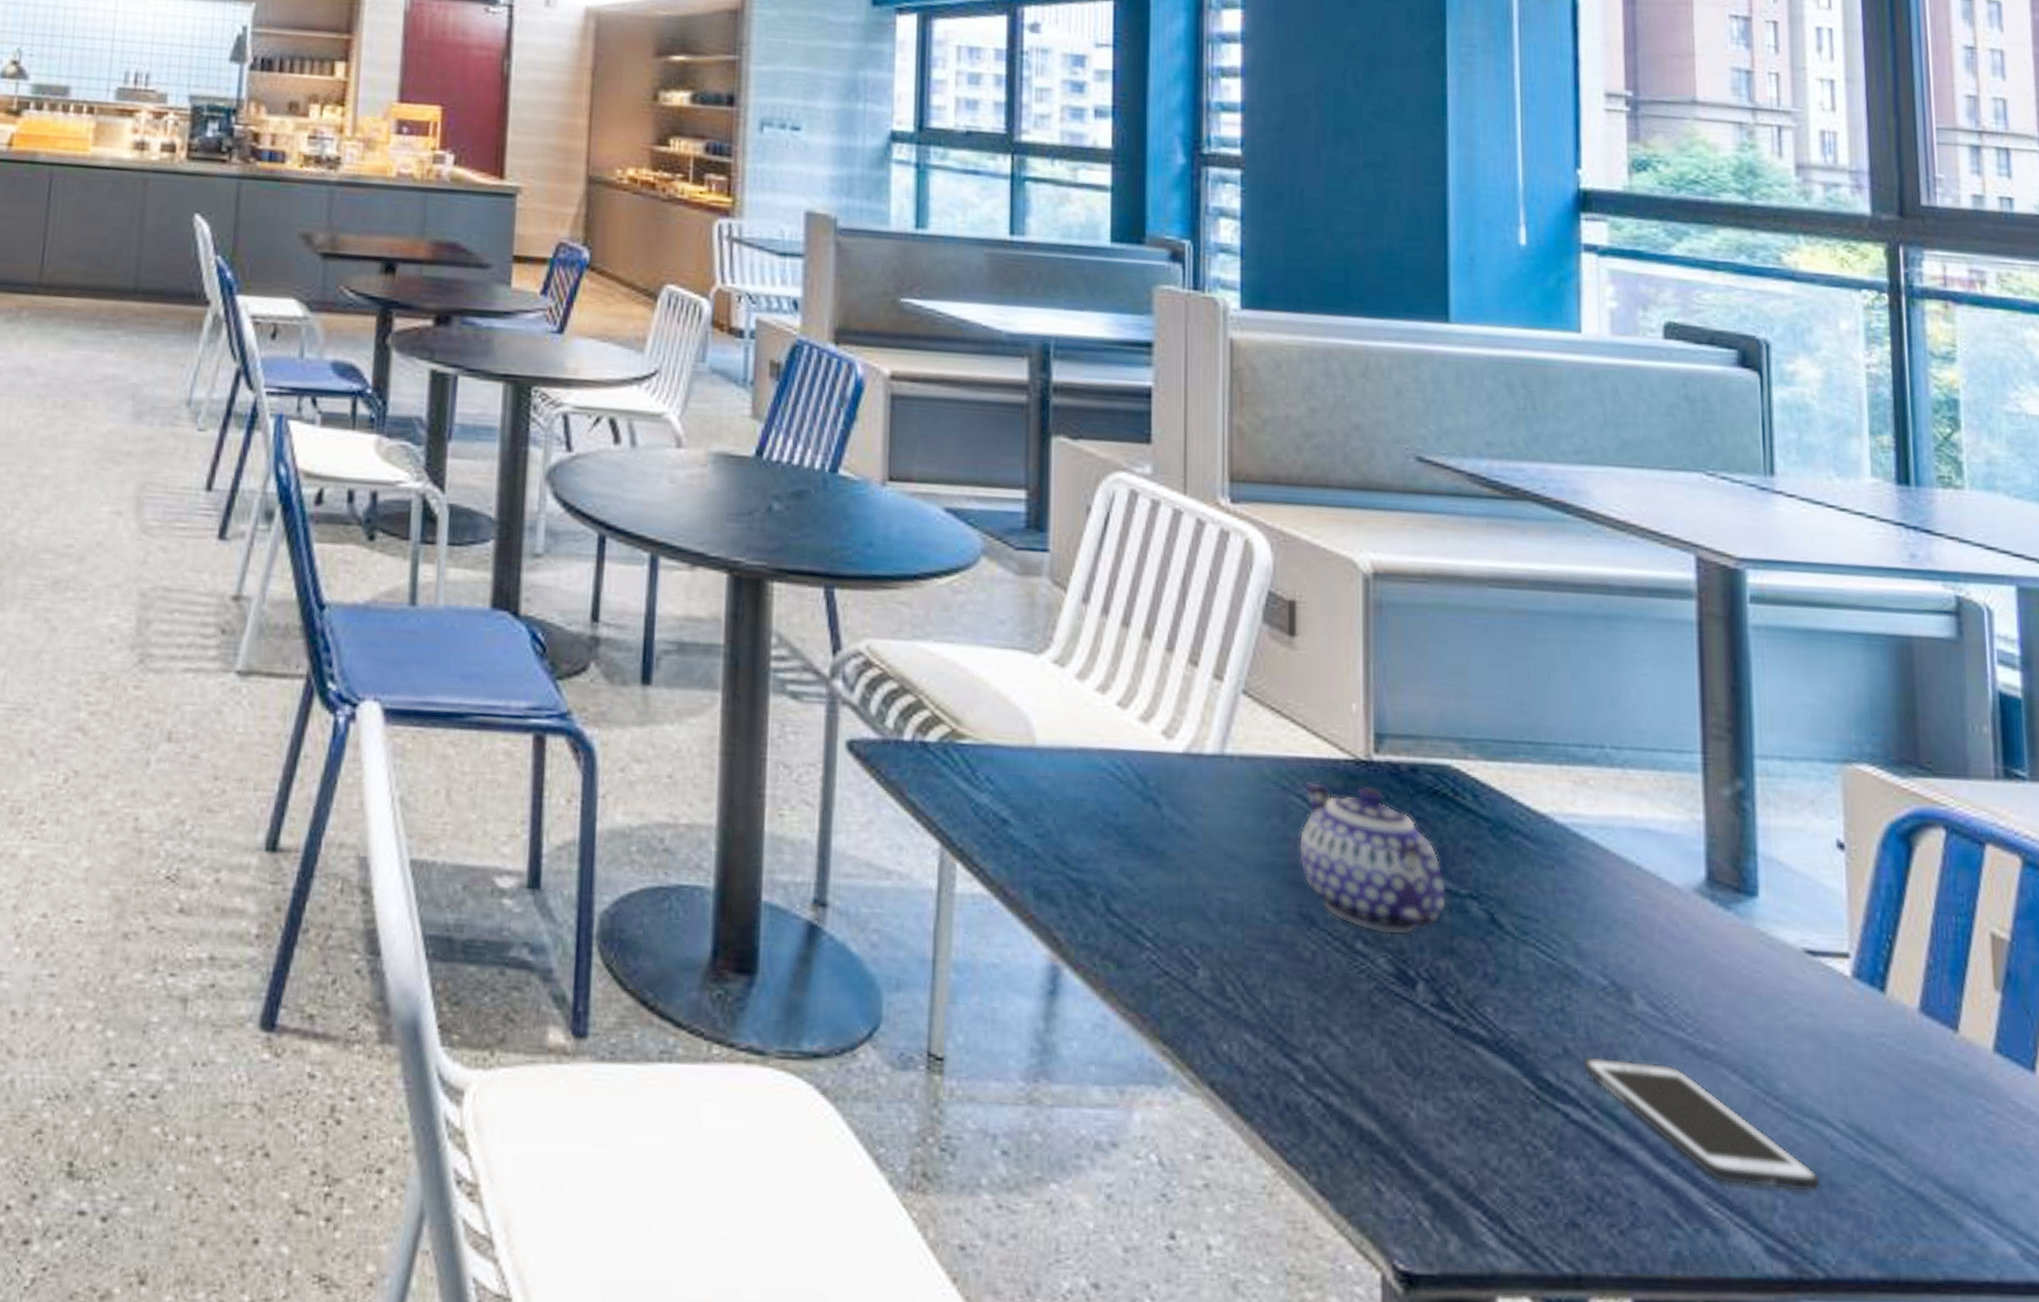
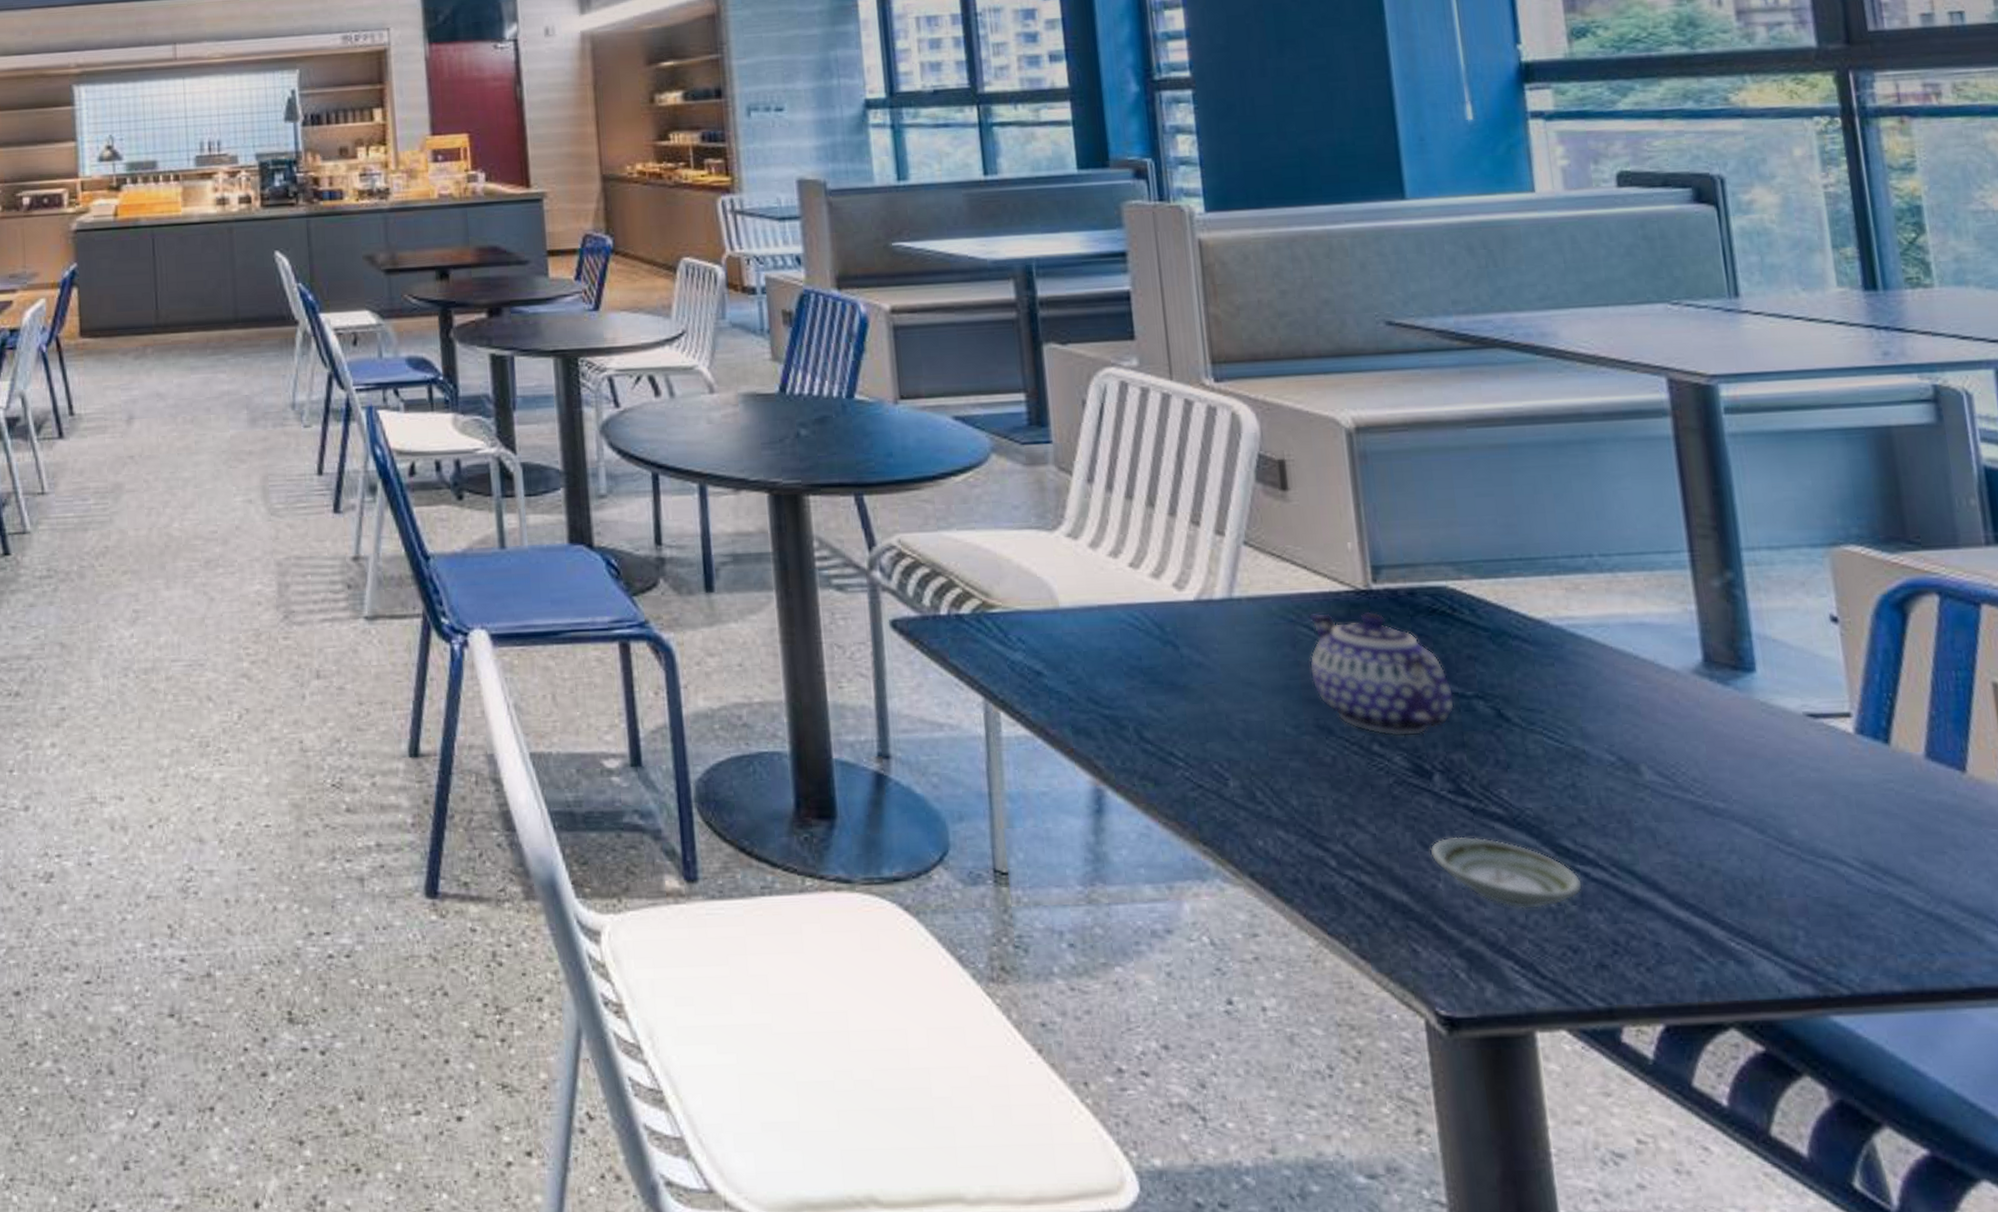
saucer: none [1405,1058,1562,1152] -> present [1430,836,1583,910]
cell phone: present [1582,1055,1821,1193] -> none [1597,822,1840,923]

